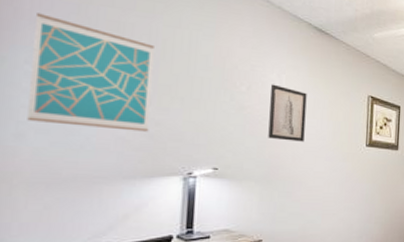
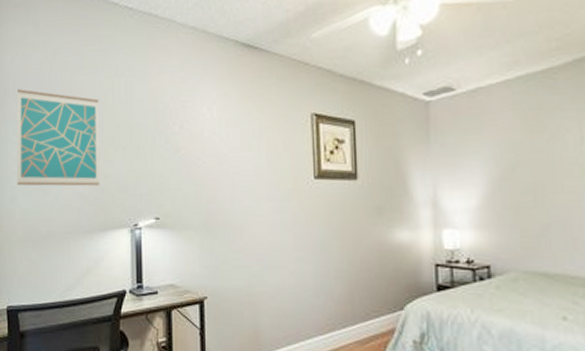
wall art: present [268,84,307,142] -> none [203,118,241,182]

